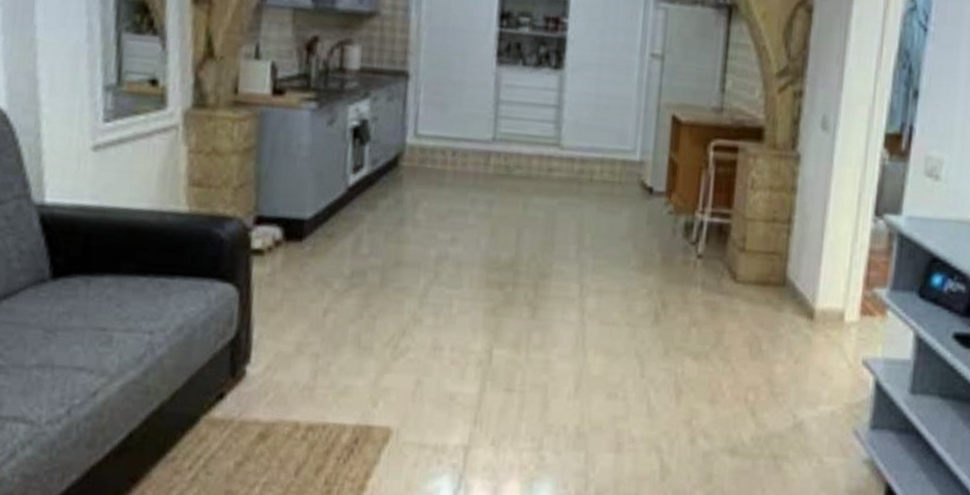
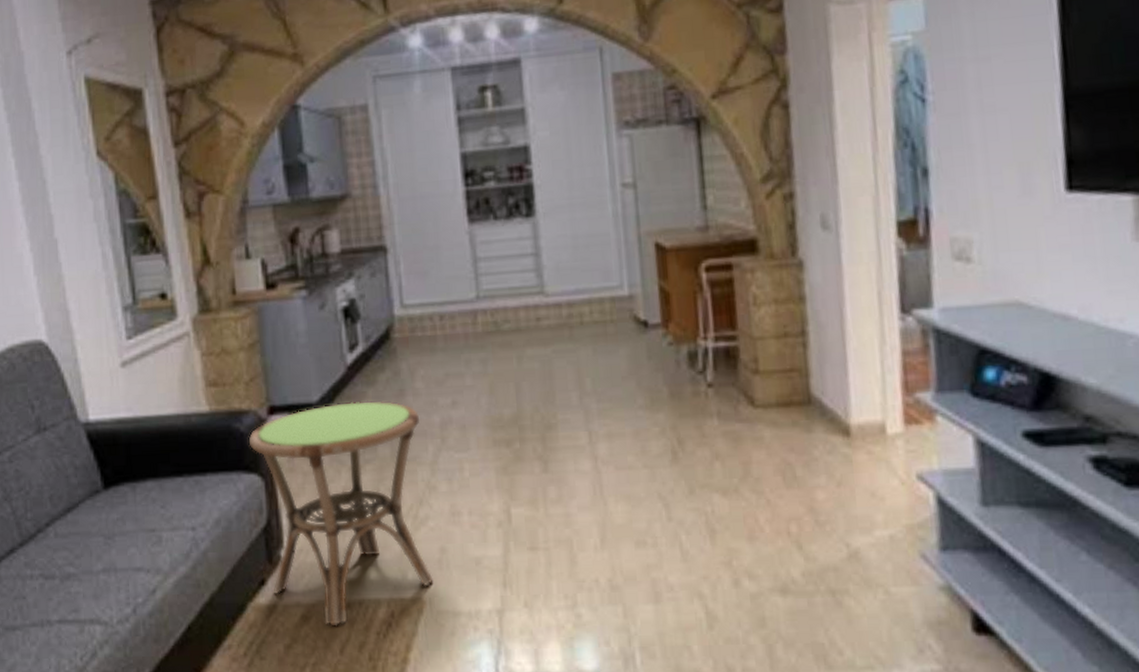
side table: none [227,223,417,448] -> present [249,401,433,626]

